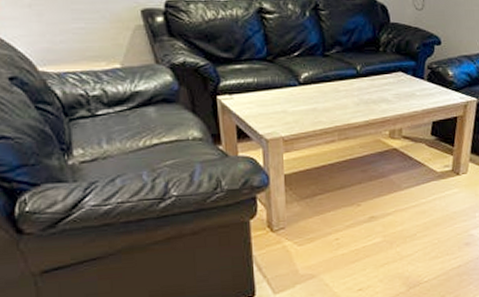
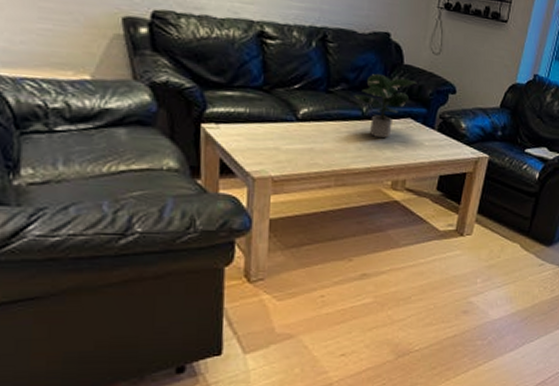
potted plant: none [348,35,403,93] -> present [354,74,416,139]

